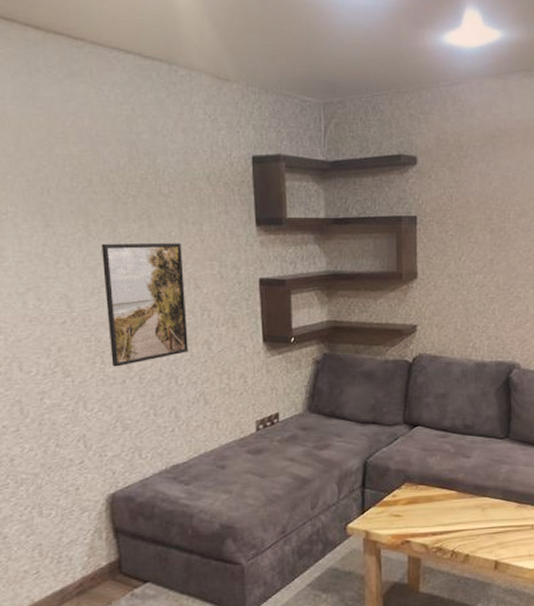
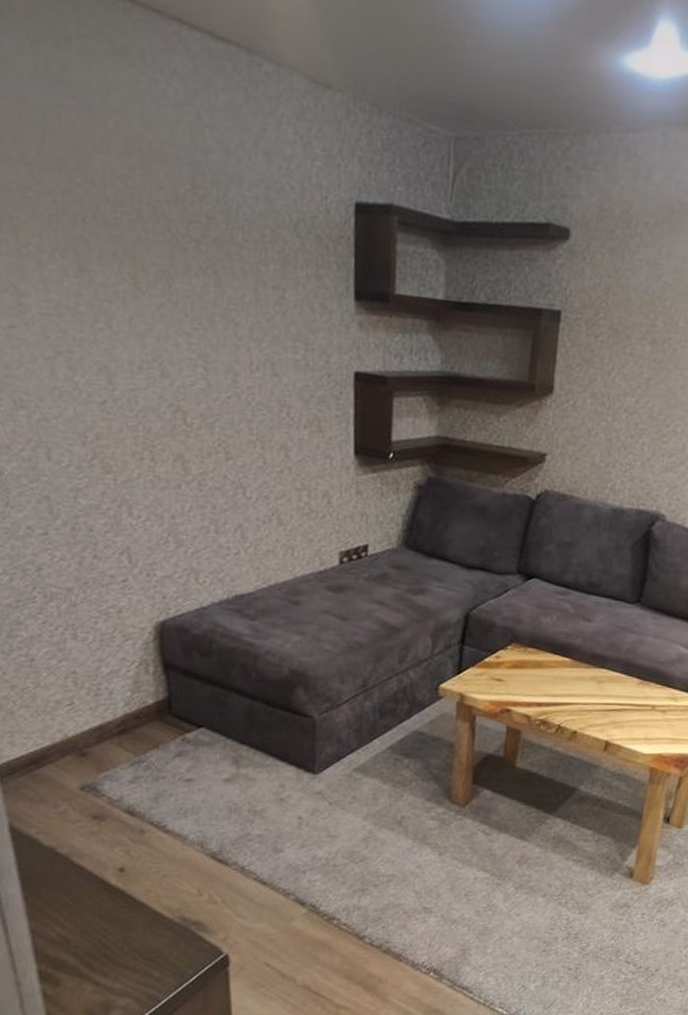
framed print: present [102,242,188,367] -> none [153,301,261,467]

